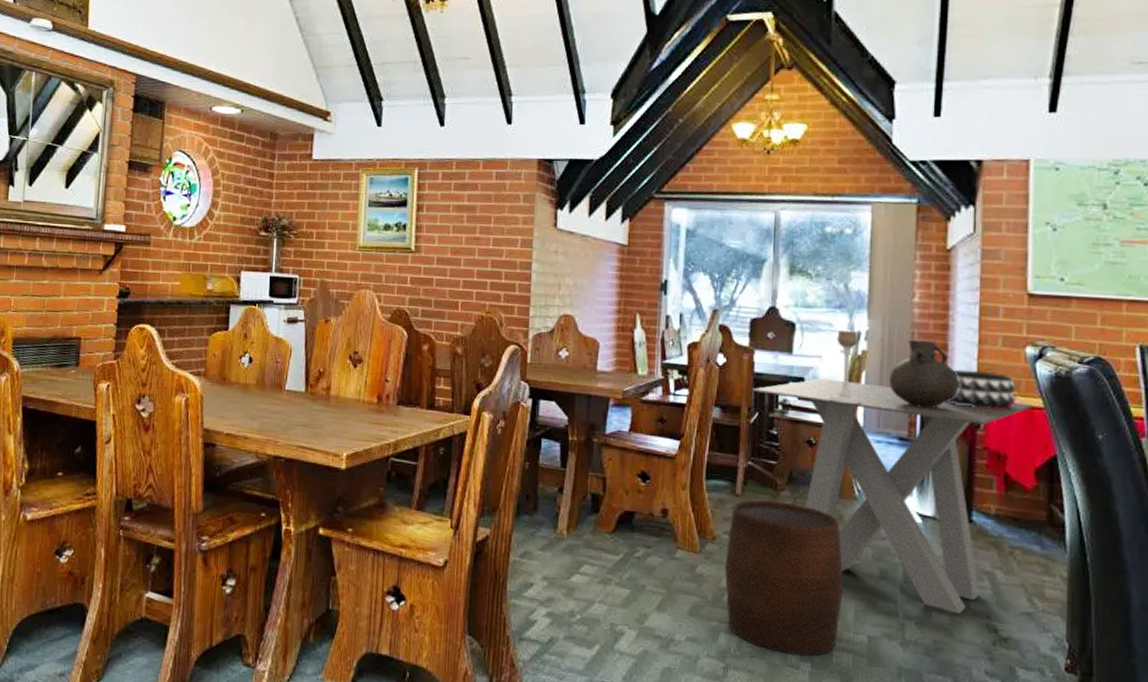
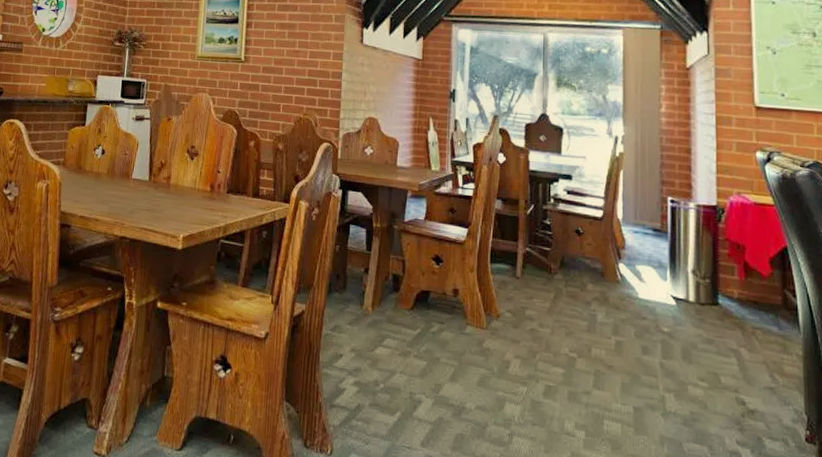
stool: present [724,500,844,656] -> none [508,282,611,425]
dining table: present [751,378,1033,614] -> none [527,176,764,388]
candle holder: present [829,331,863,405] -> none [593,135,621,200]
vase: present [888,339,959,409] -> none [642,143,702,204]
decorative bowl: present [945,369,1016,410] -> none [691,170,750,206]

